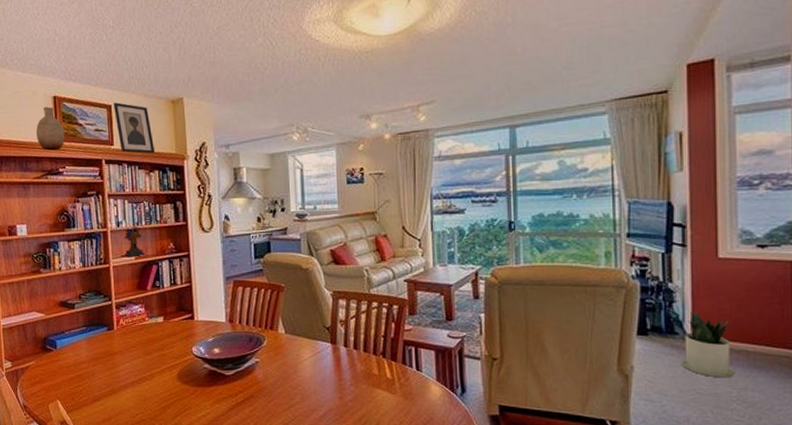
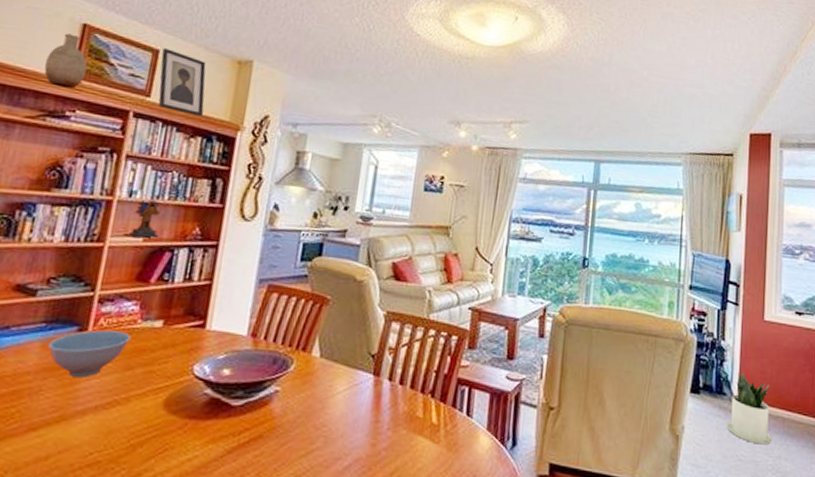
bowl: none [91,328,144,362] -> present [48,330,131,377]

